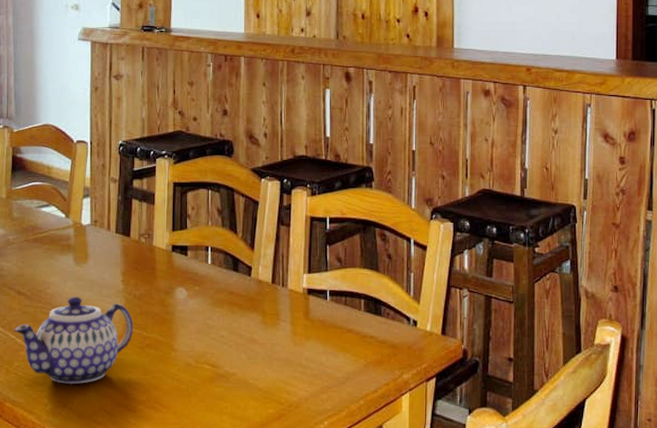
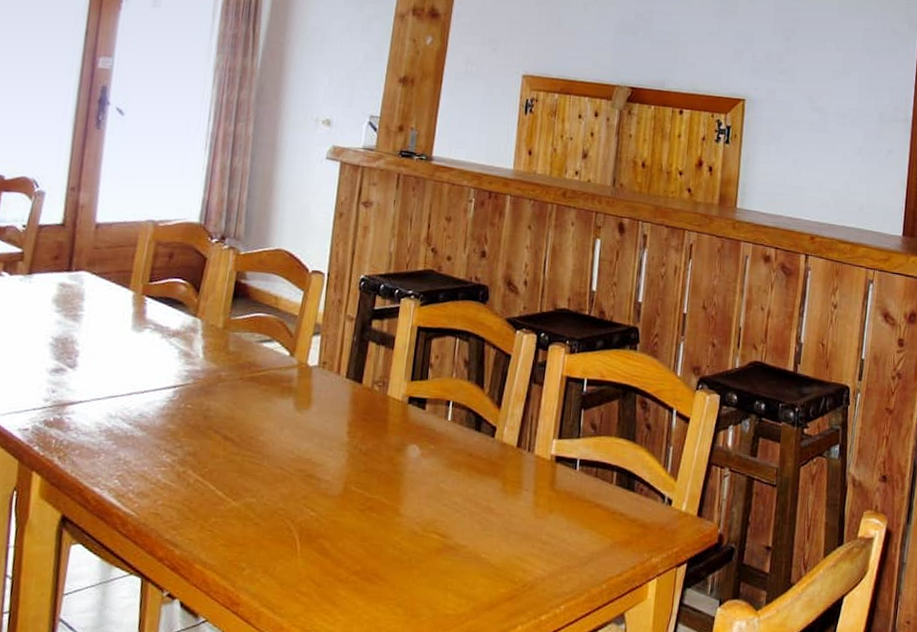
teapot: present [13,296,134,384] -> none [214,446,356,547]

